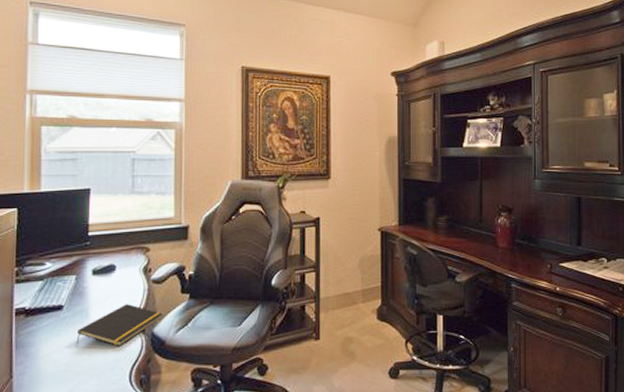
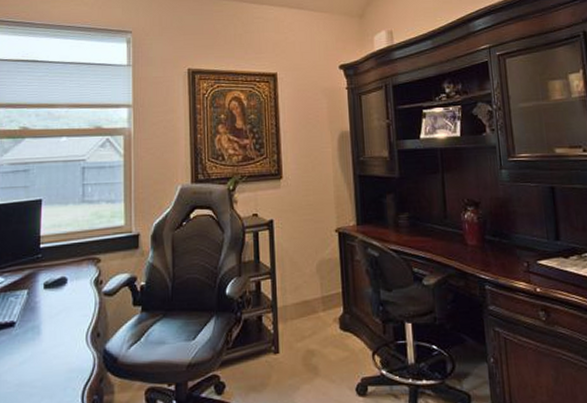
notepad: present [76,304,163,346] -> none [28,319,115,365]

